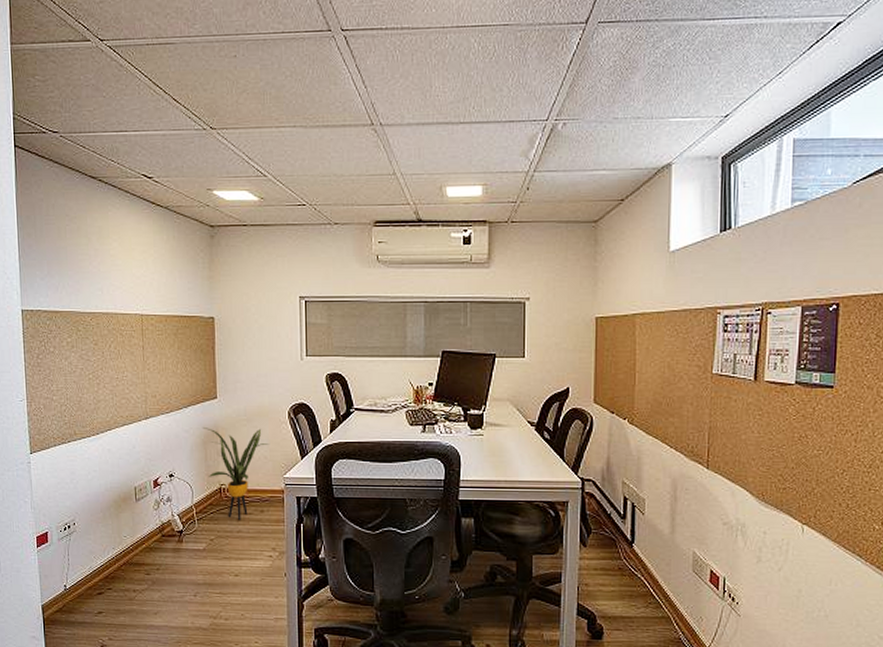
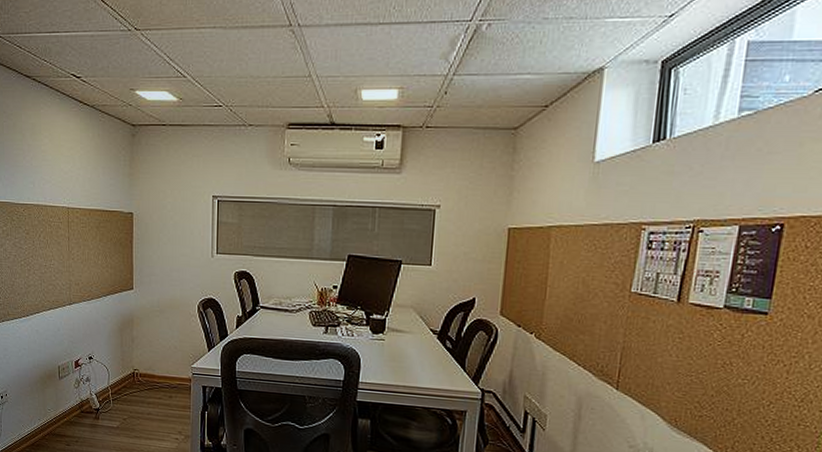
house plant: present [202,428,269,521] -> none [119,316,179,404]

